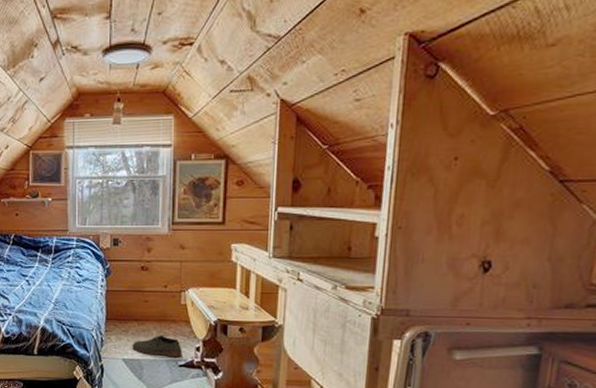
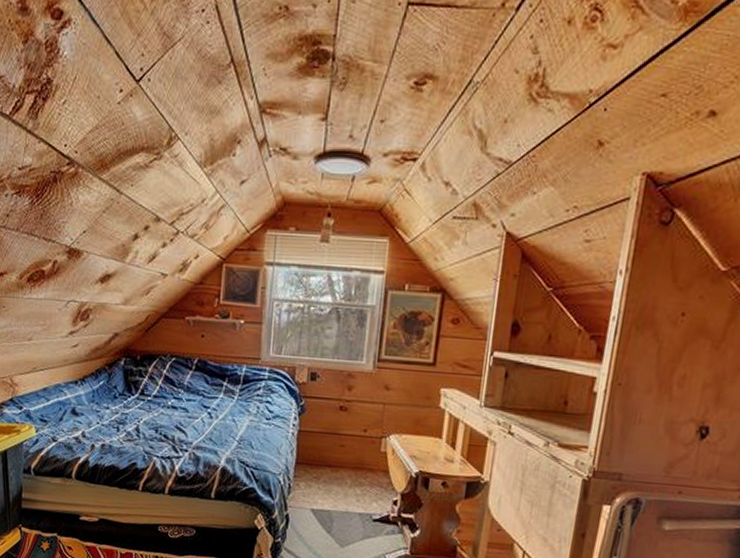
shoe: present [132,335,183,358] -> none [323,484,378,511]

